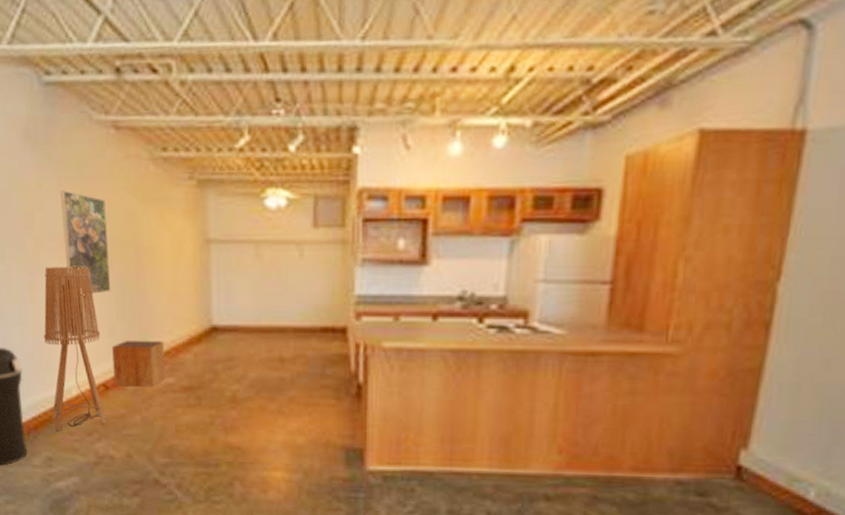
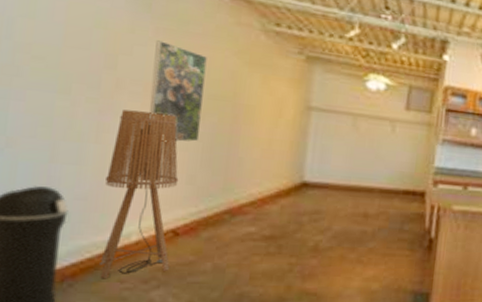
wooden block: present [112,340,166,387] -> none [186,188,251,235]

